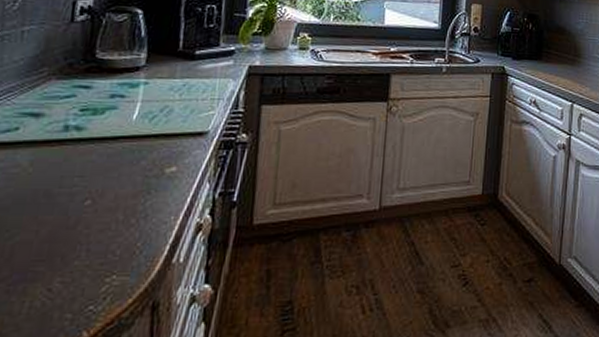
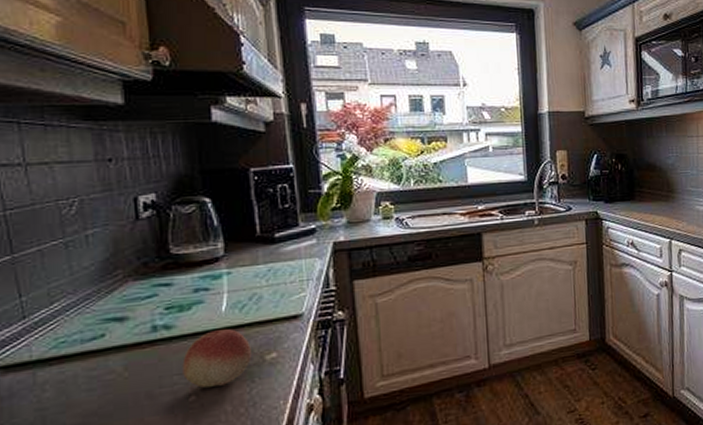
fruit: none [83,137,154,194] -> present [182,329,251,389]

